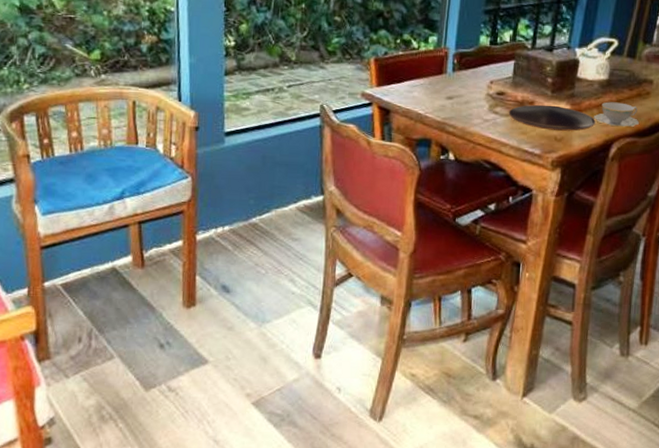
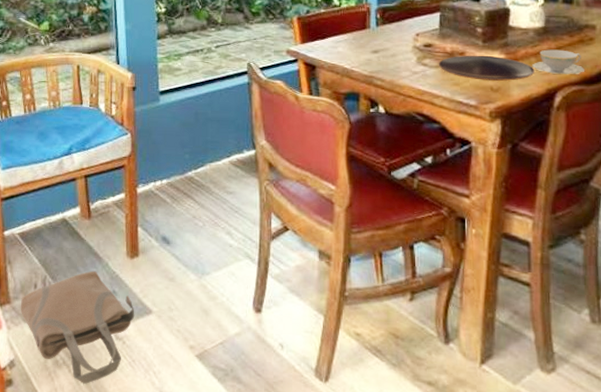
tote bag: none [61,322,190,437] -> present [20,270,135,384]

